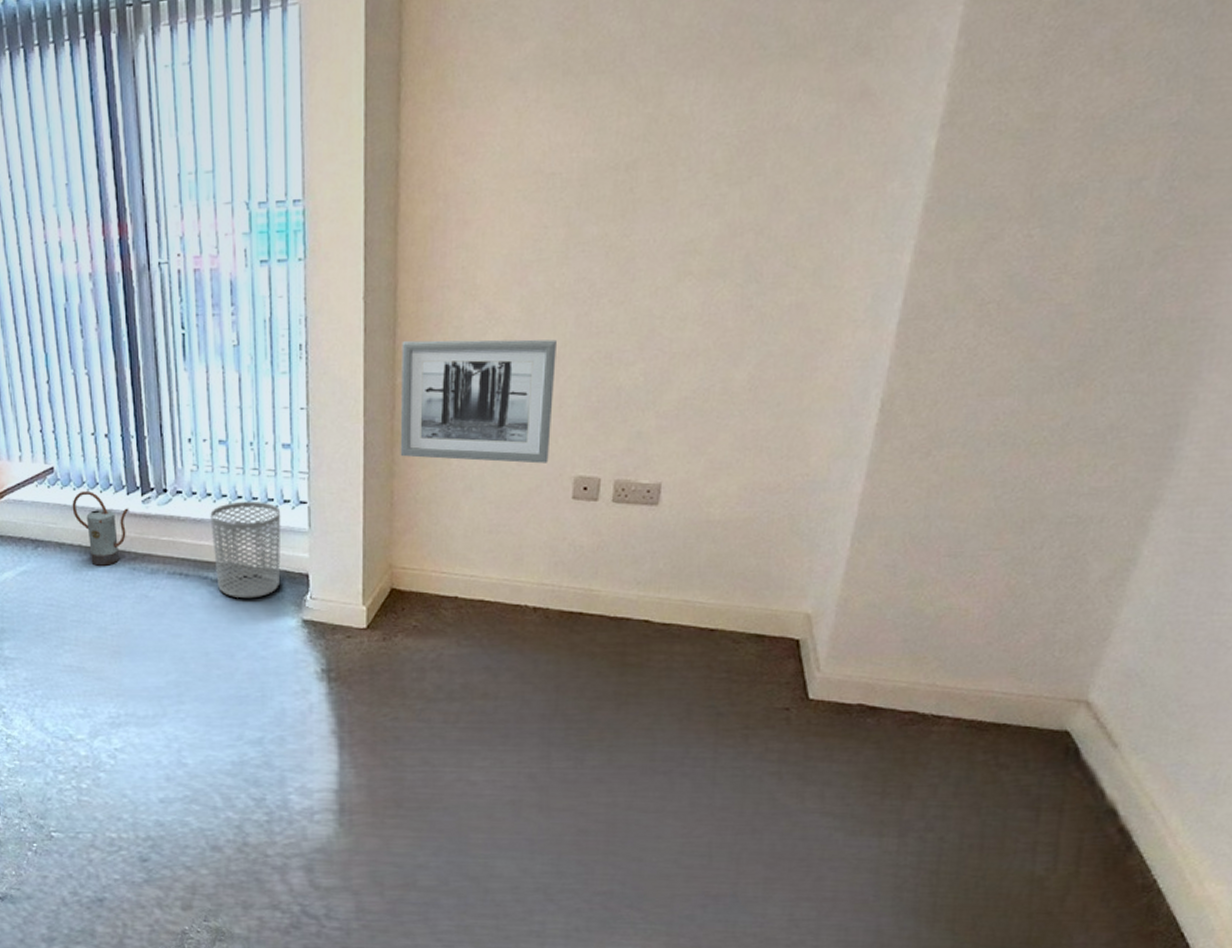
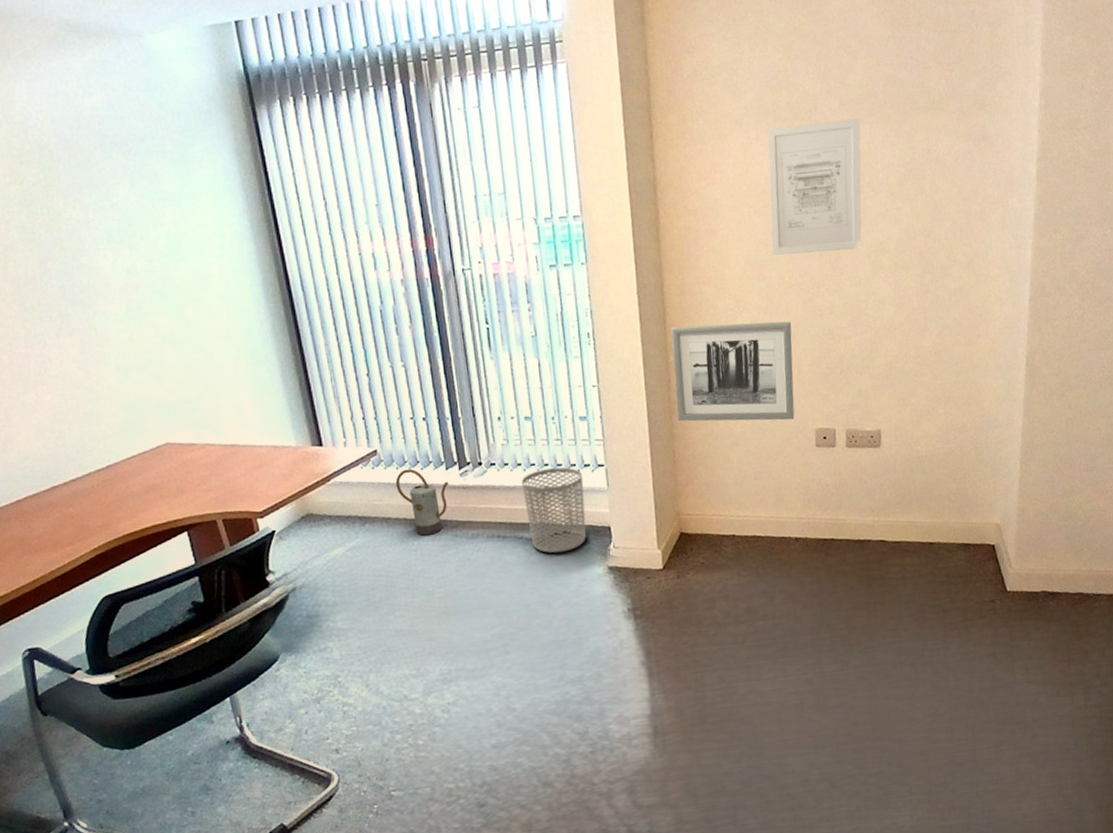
wall art: none [541,71,682,255] -> present [767,118,862,255]

